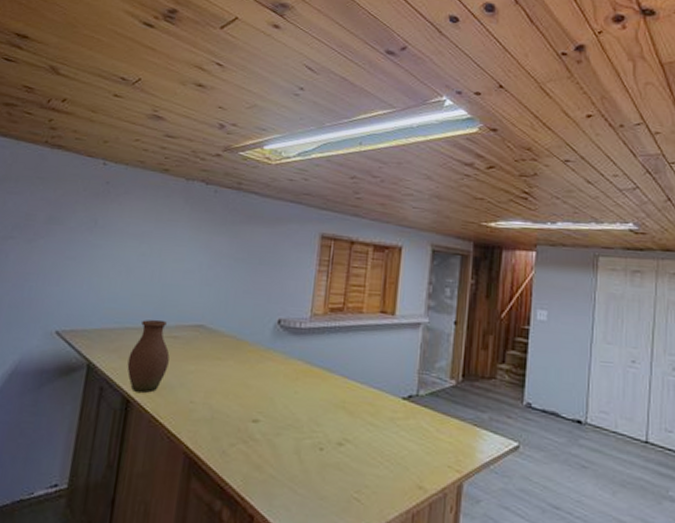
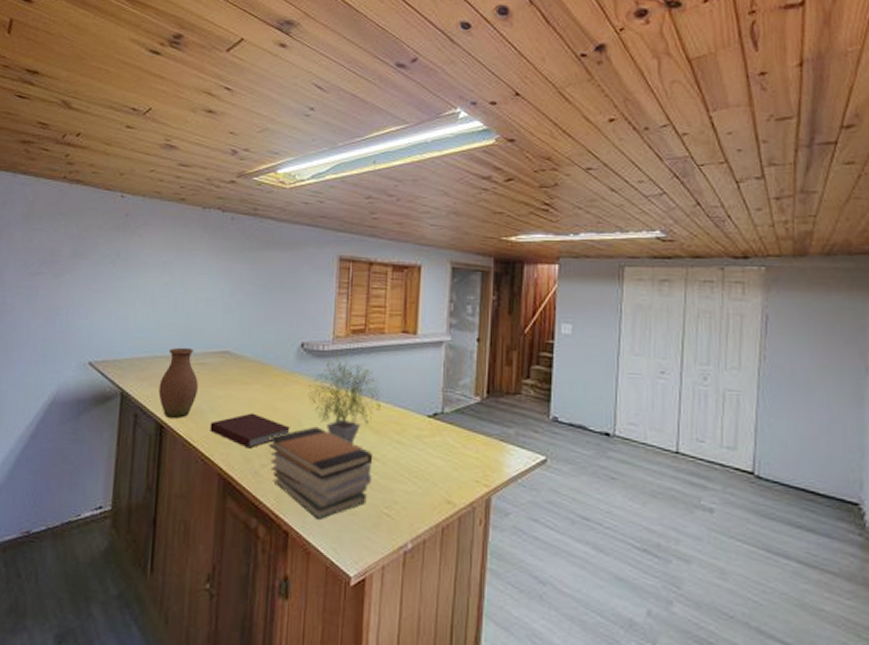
notebook: none [178,389,262,427] -> present [210,413,290,449]
book stack: none [237,405,346,504] -> present [267,426,373,521]
potted plant: none [281,330,358,426] -> present [306,353,383,445]

